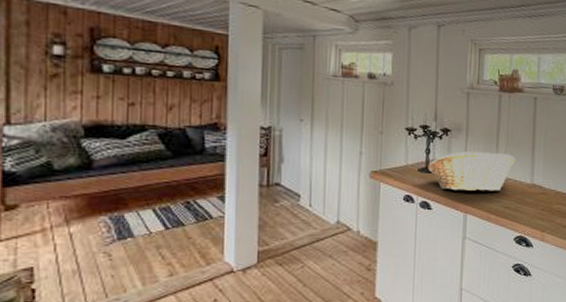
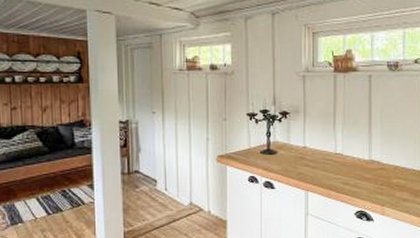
fruit basket: present [428,151,516,192] -> none [269,132,353,170]

